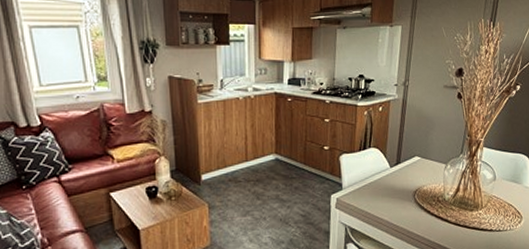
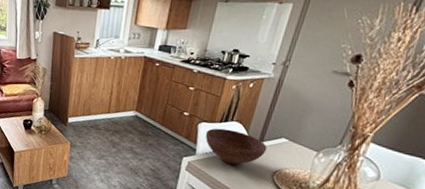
bowl: none [348,157,405,192] -> present [205,128,267,165]

